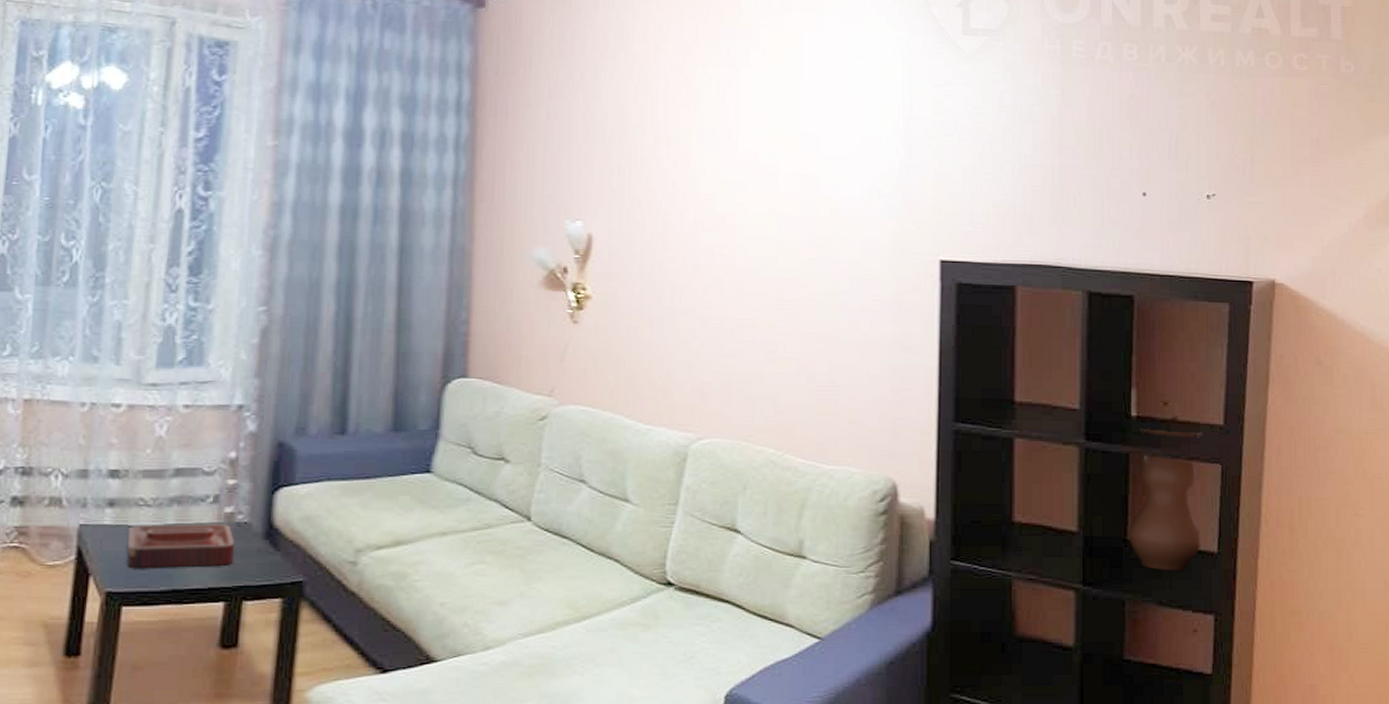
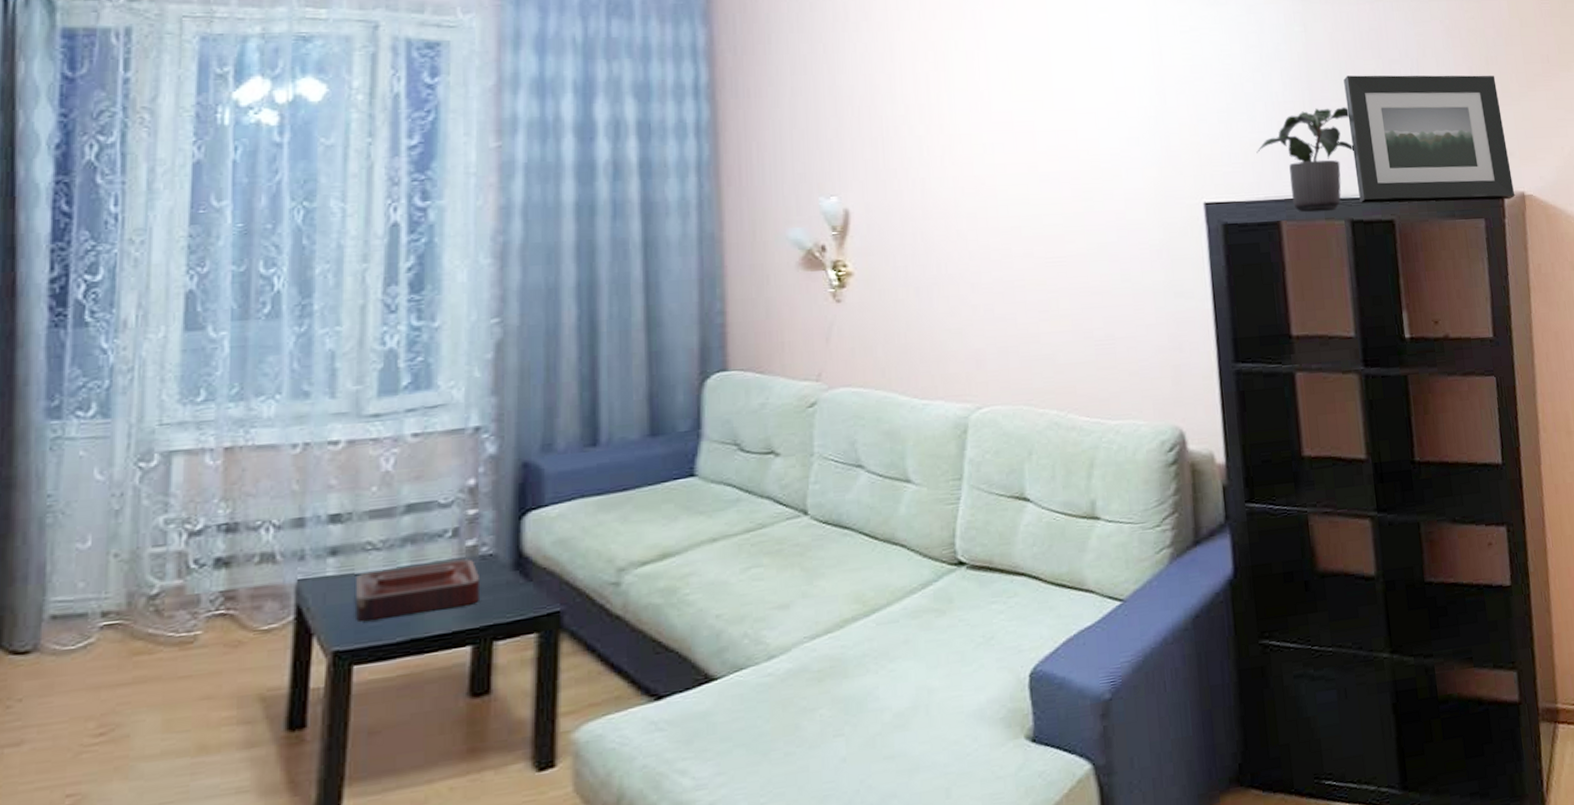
potted plant: none [998,174,1100,281] -> present [1256,107,1354,213]
picture frame: none [1097,144,1265,286] -> present [1343,75,1516,204]
vase: present [1128,426,1204,571] -> none [1414,345,1487,488]

